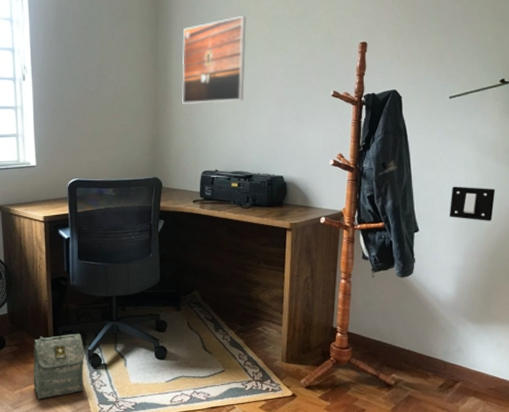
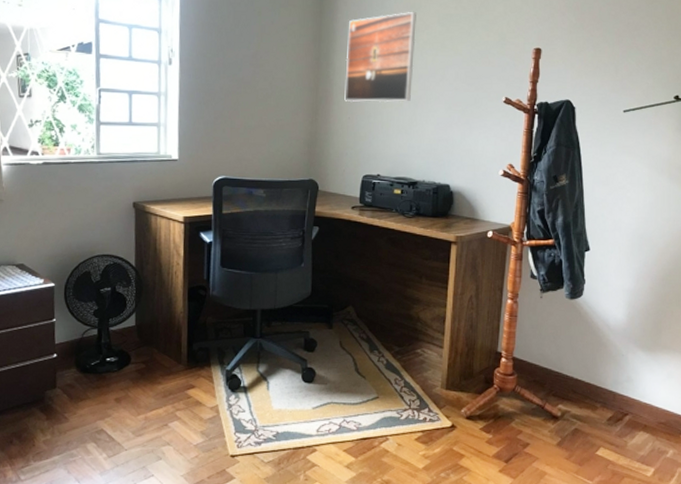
bag: present [33,334,84,399] -> none [160,351,222,426]
light switch: present [449,186,496,221] -> none [621,204,669,243]

